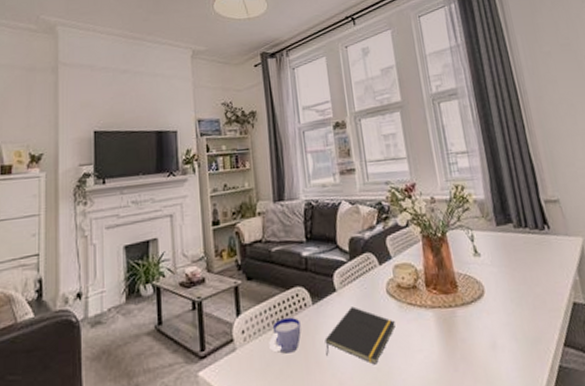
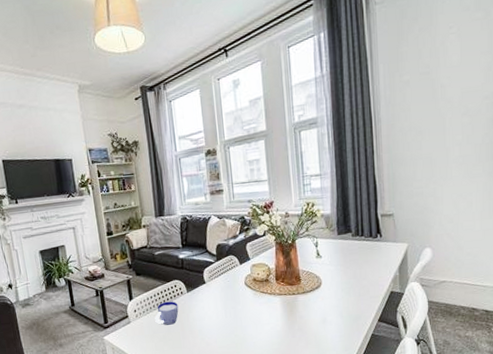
notepad: present [325,306,395,365] -> none [196,294,250,333]

